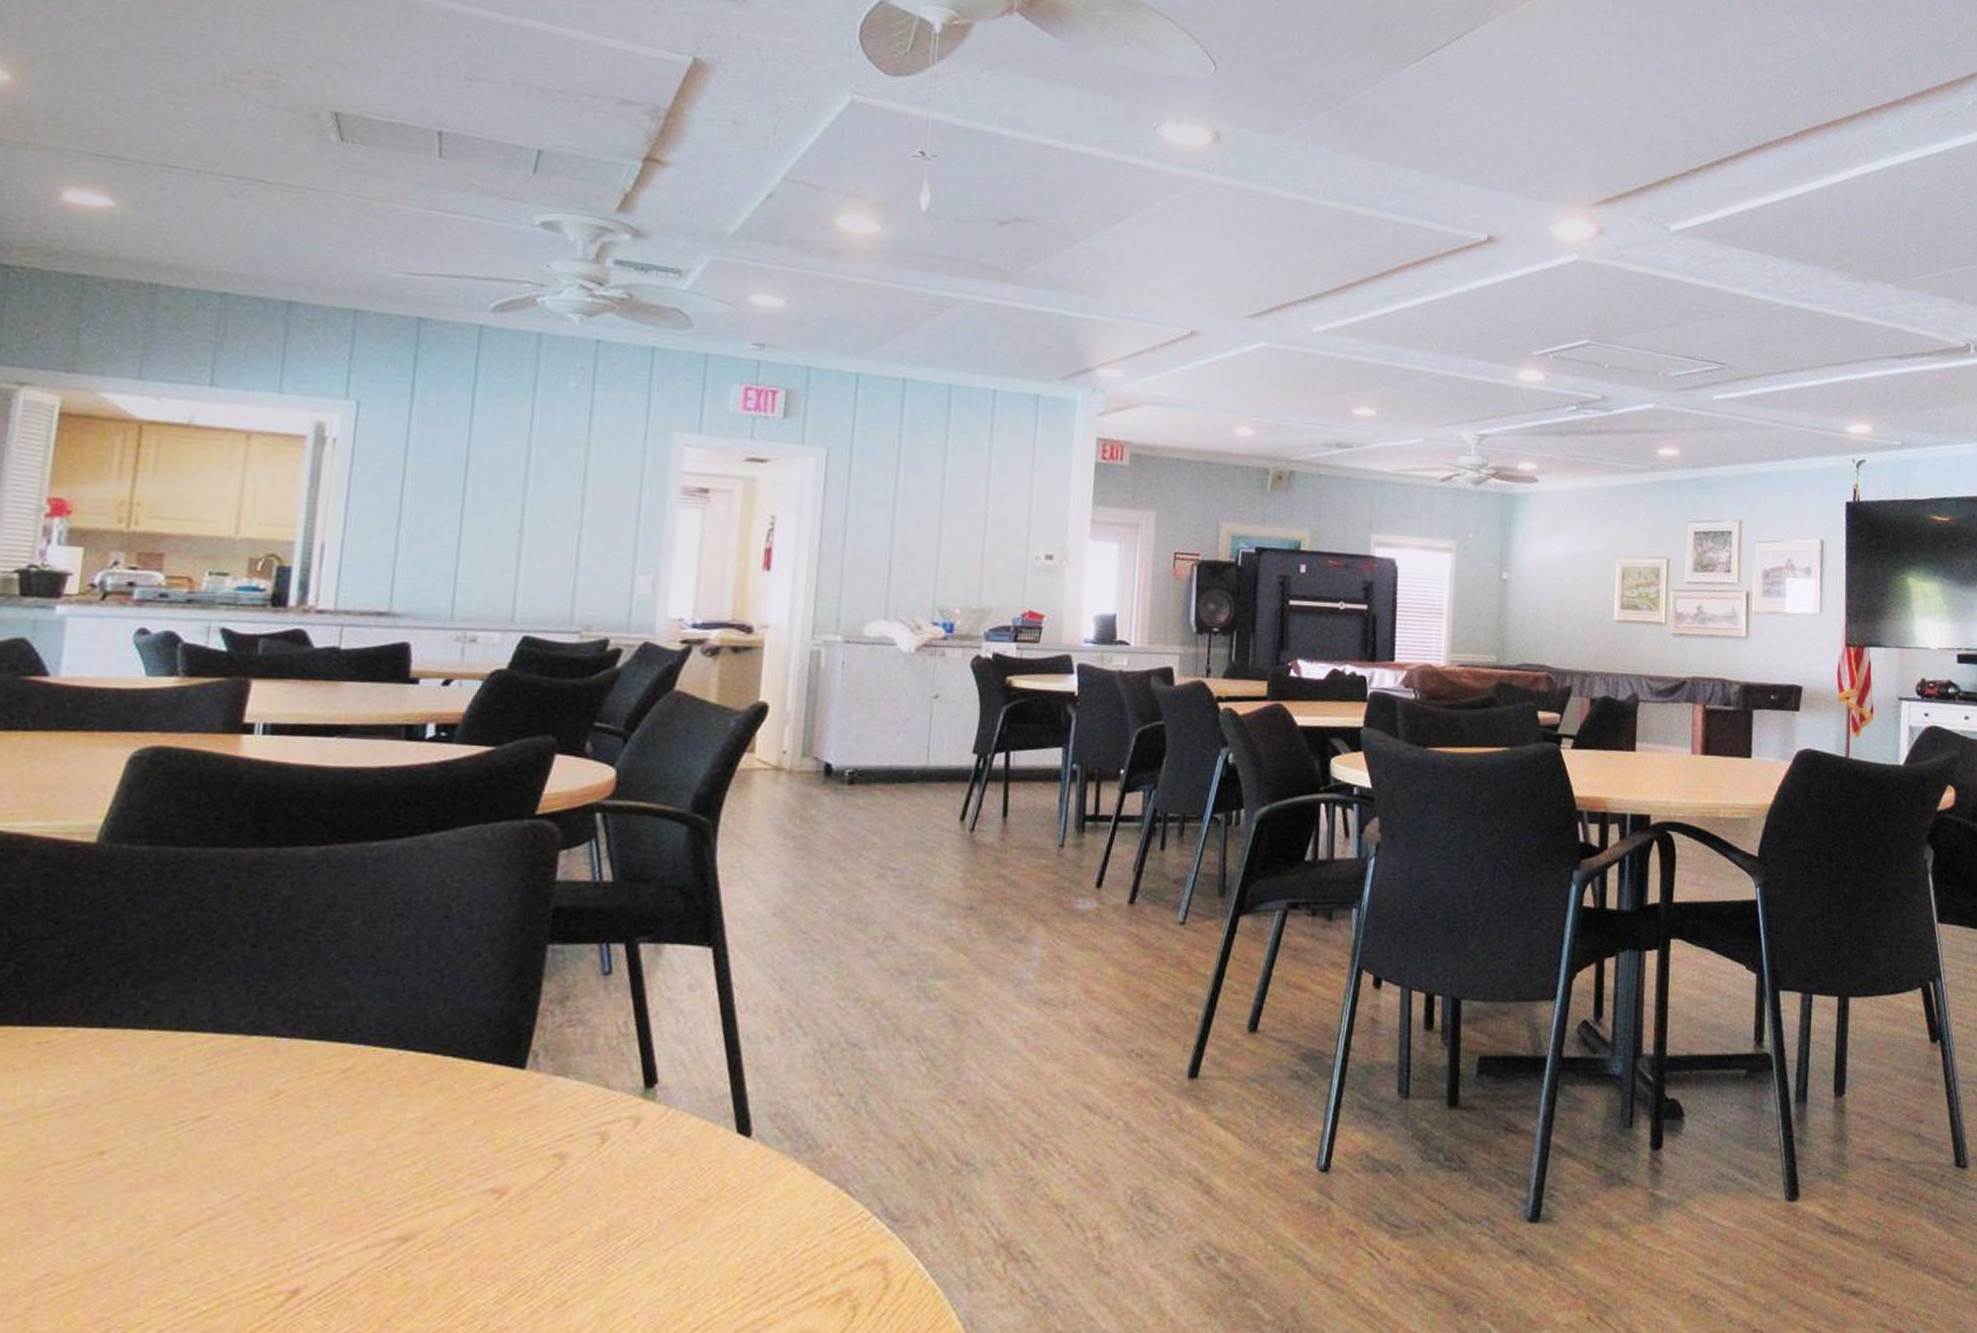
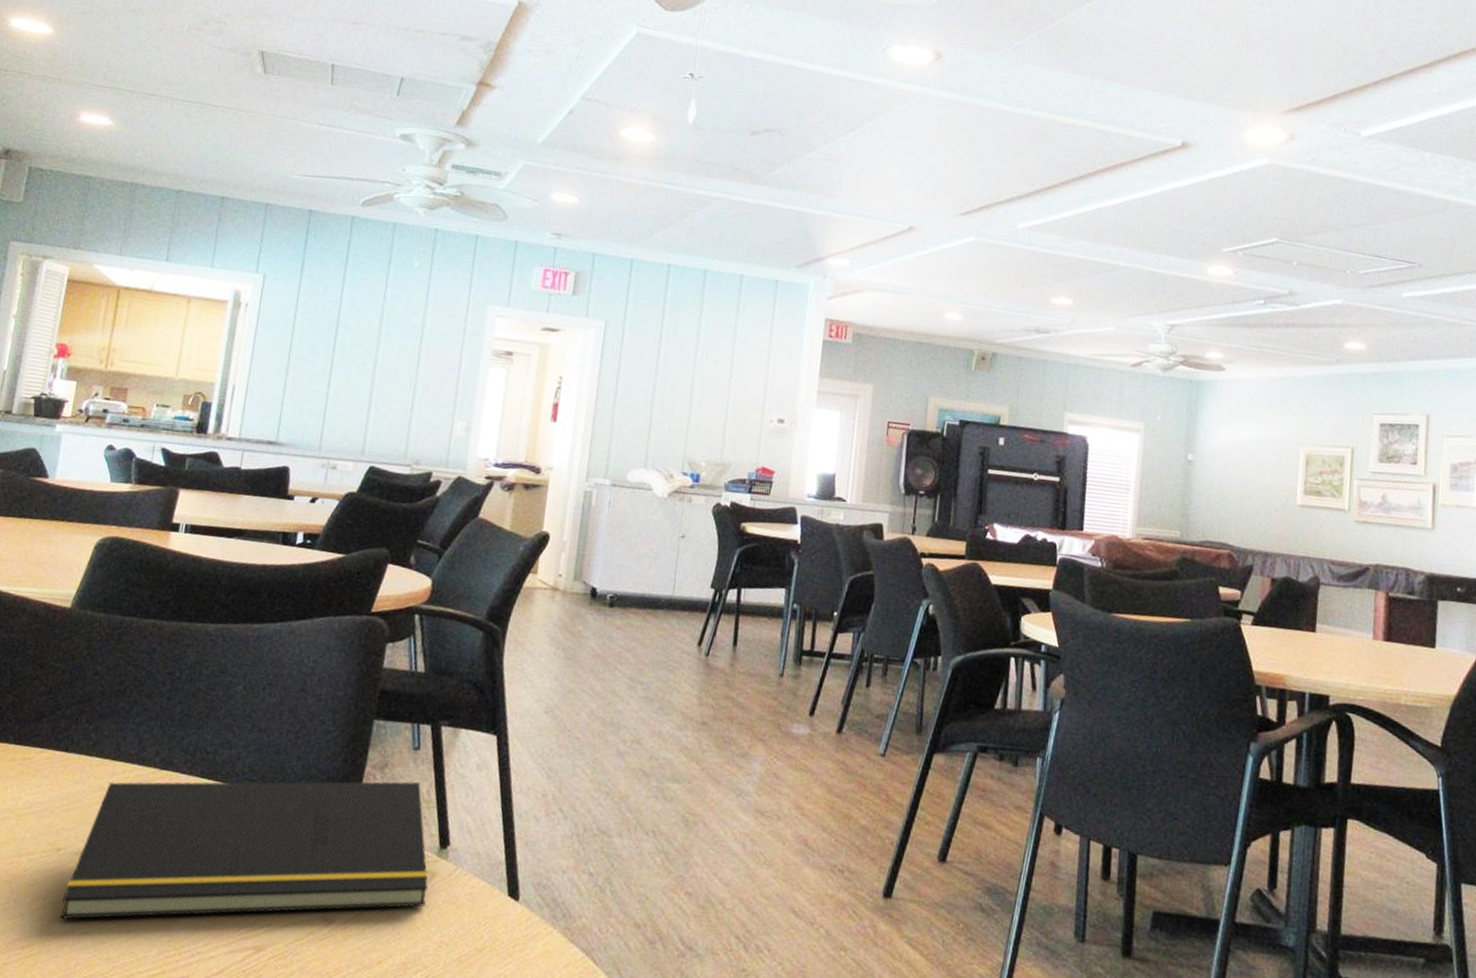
notepad: none [111,1012,633,1240] -> present [60,781,429,919]

